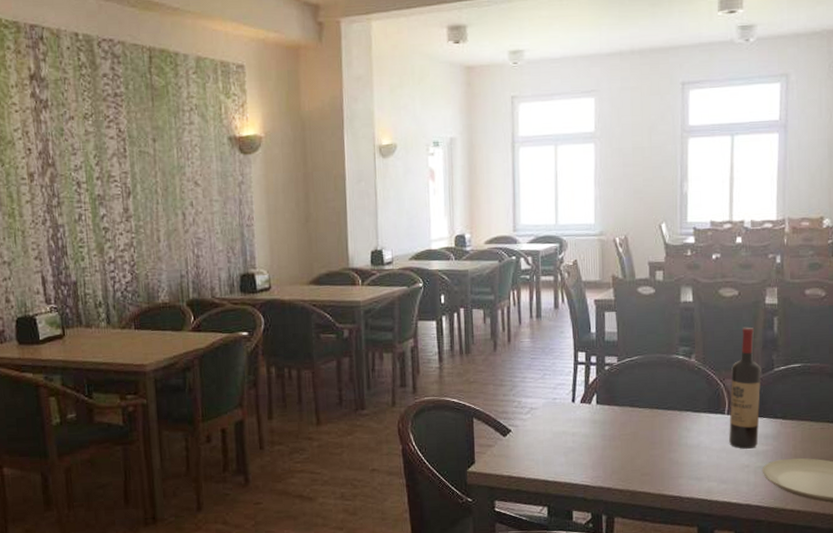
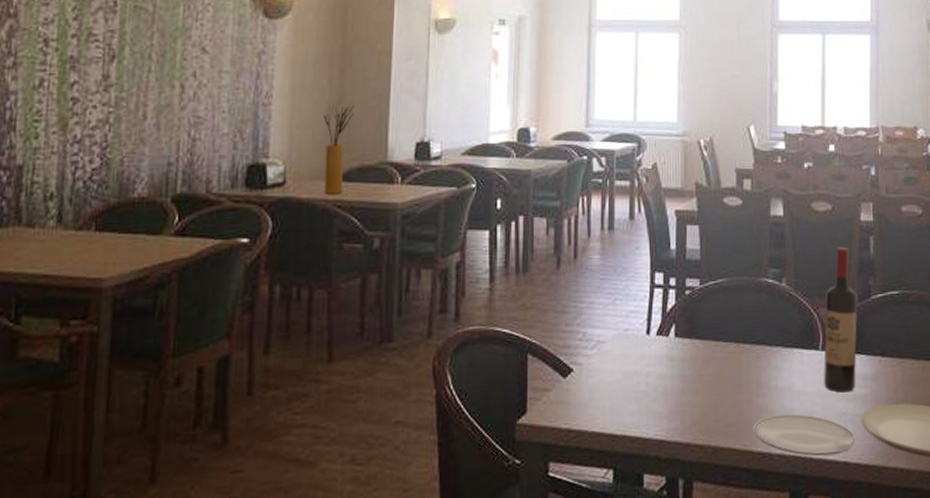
vase: none [295,222,319,296] -> present [324,105,354,194]
plate: none [666,465,757,500] -> present [753,413,856,456]

